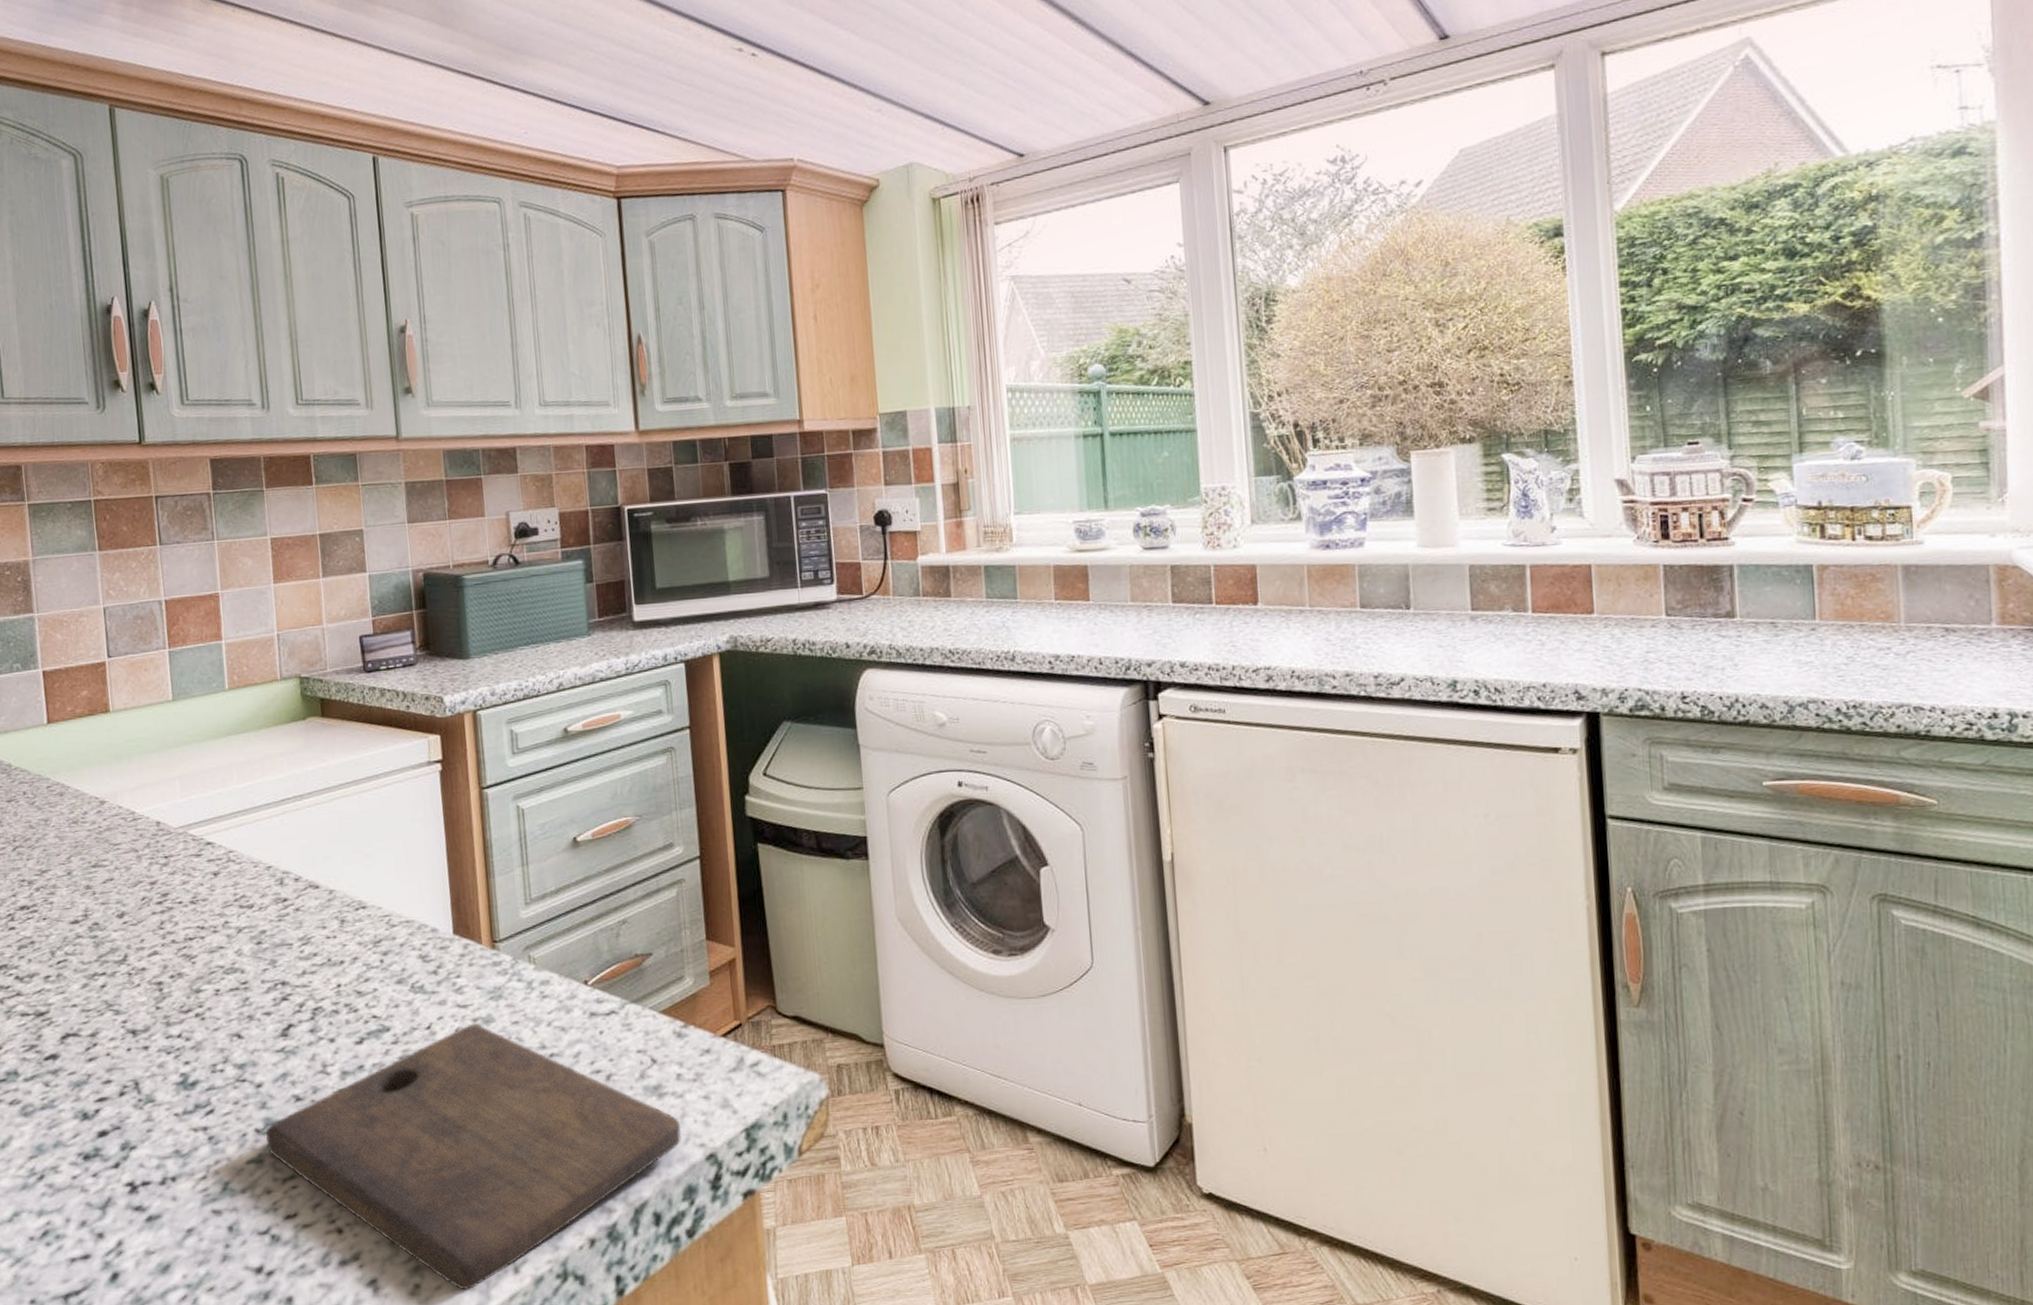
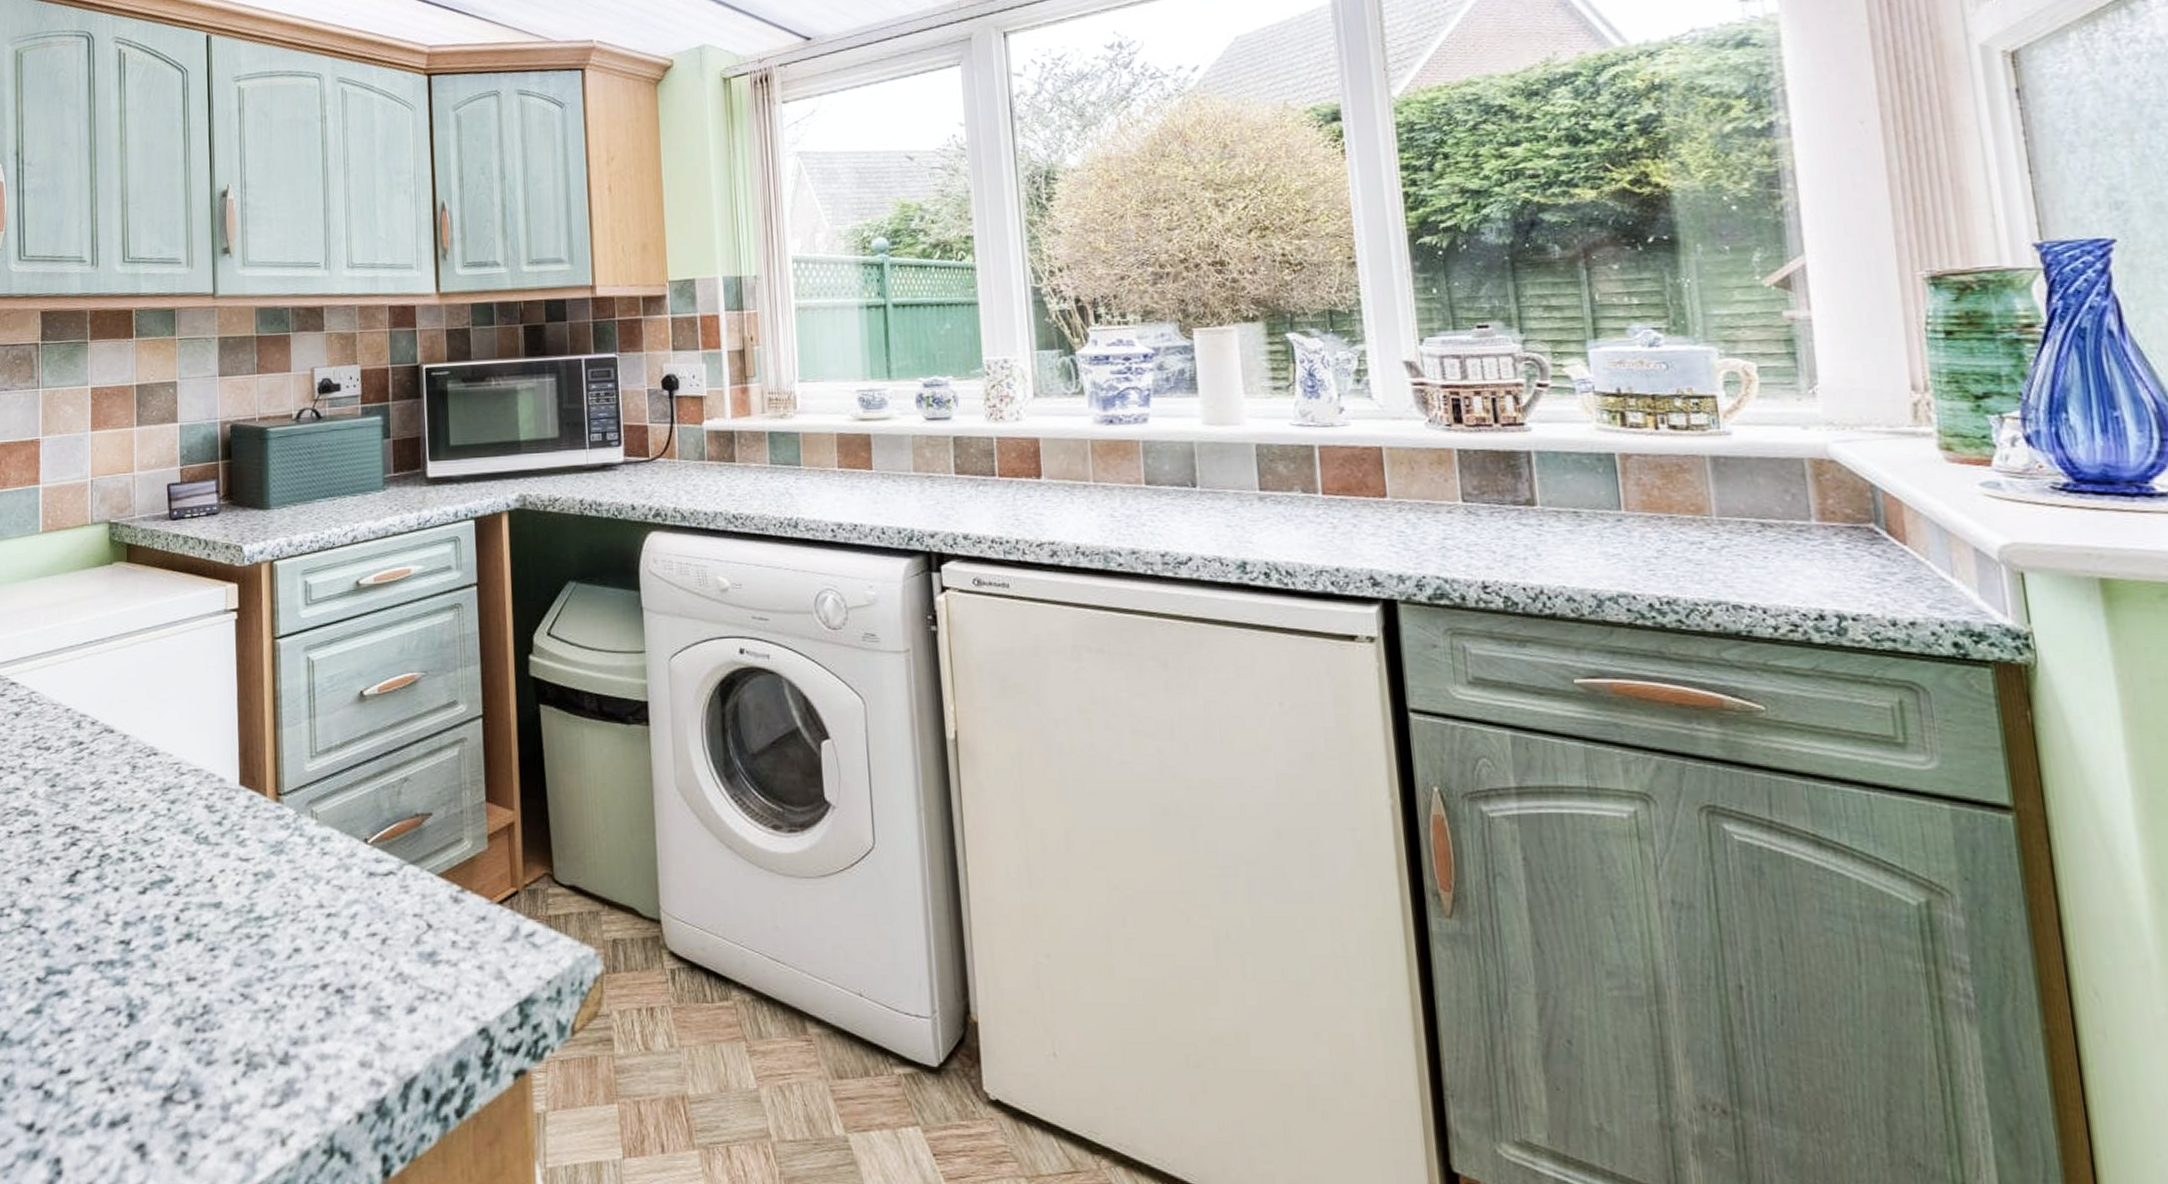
cutting board: present [265,1023,682,1291] -> none [46,878,455,1162]

